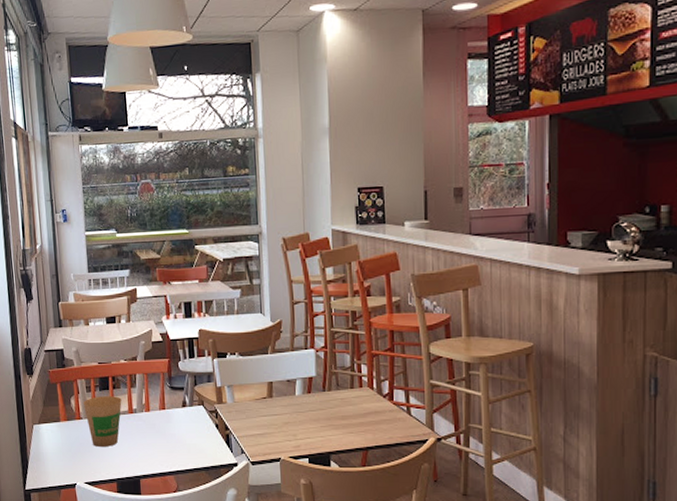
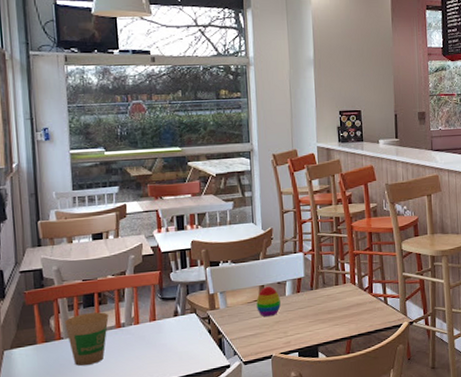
decorative egg: none [264,383,290,416] -> present [256,286,281,316]

